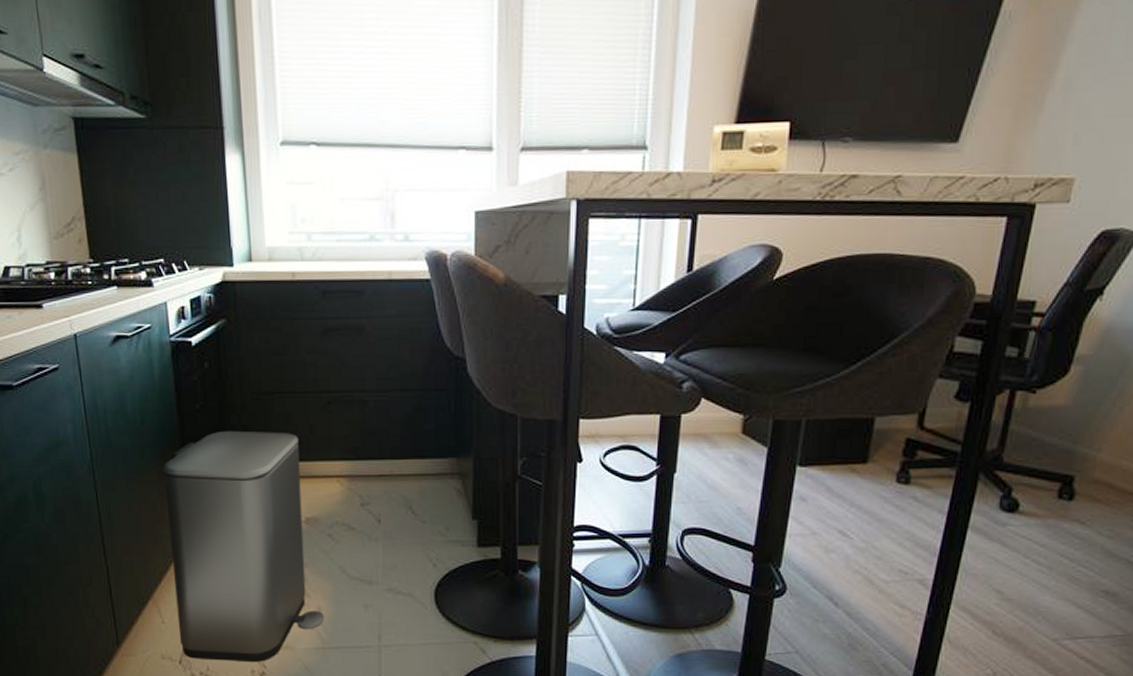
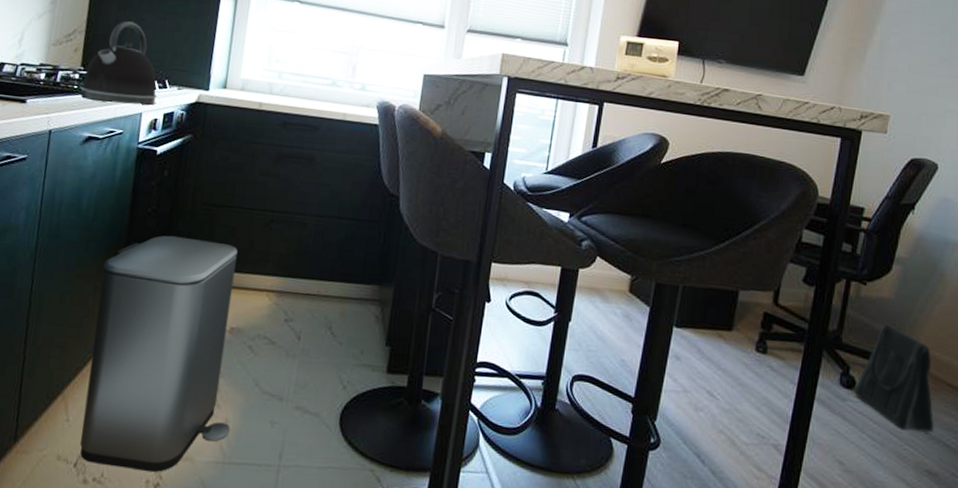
kettle: none [95,197,179,295] -> present [80,20,158,106]
shopping bag: none [1015,437,1116,550] -> present [853,324,935,432]

